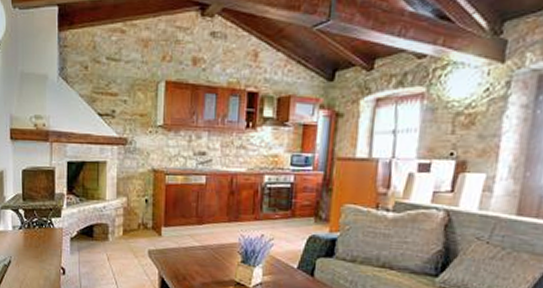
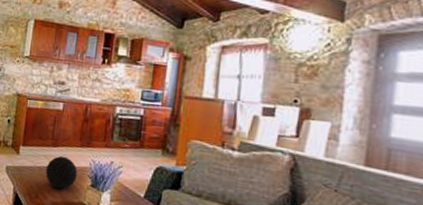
decorative orb: none [192,233,226,269] -> present [46,155,78,190]

